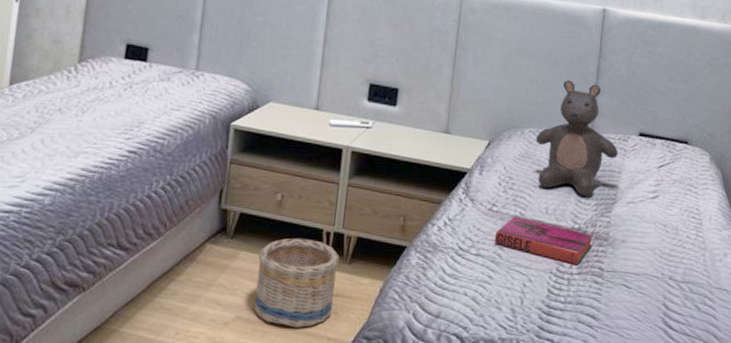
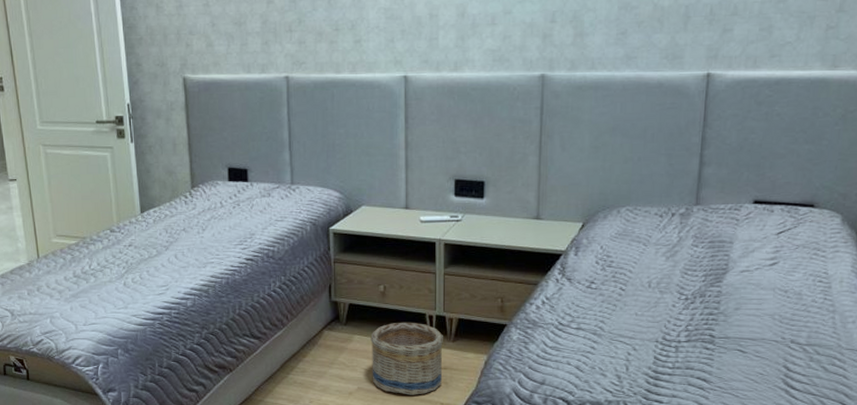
hardback book: present [494,216,593,264] -> none [595,292,702,333]
teddy bear: present [535,80,618,196] -> none [634,154,729,268]

